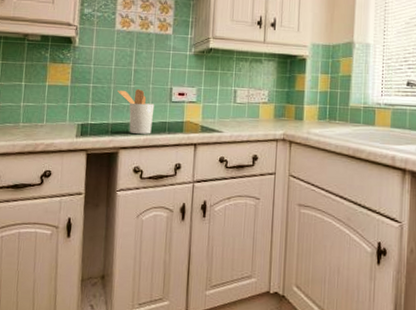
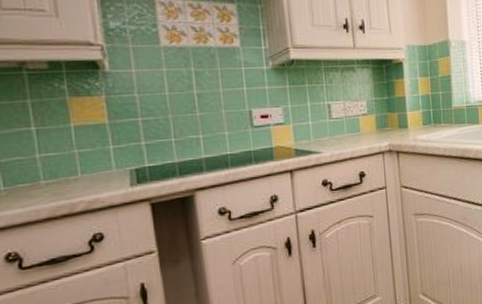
utensil holder: present [117,88,155,135] -> none [179,116,234,171]

